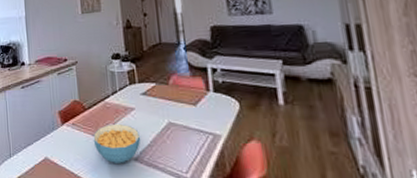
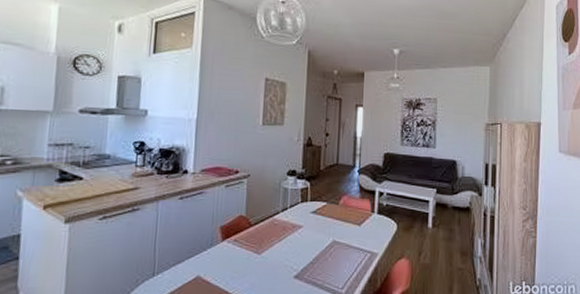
cereal bowl: present [93,123,141,163] -> none [255,241,305,281]

